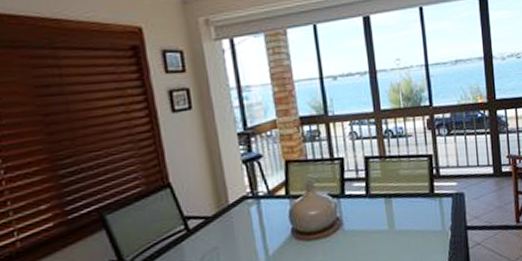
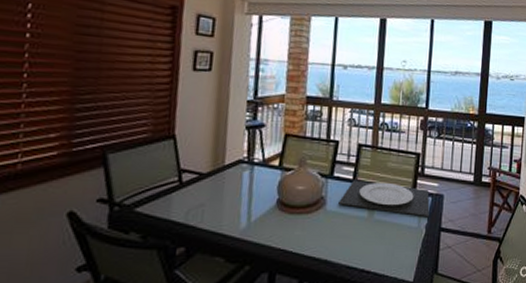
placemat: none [355,190,452,223] -> present [338,180,430,218]

